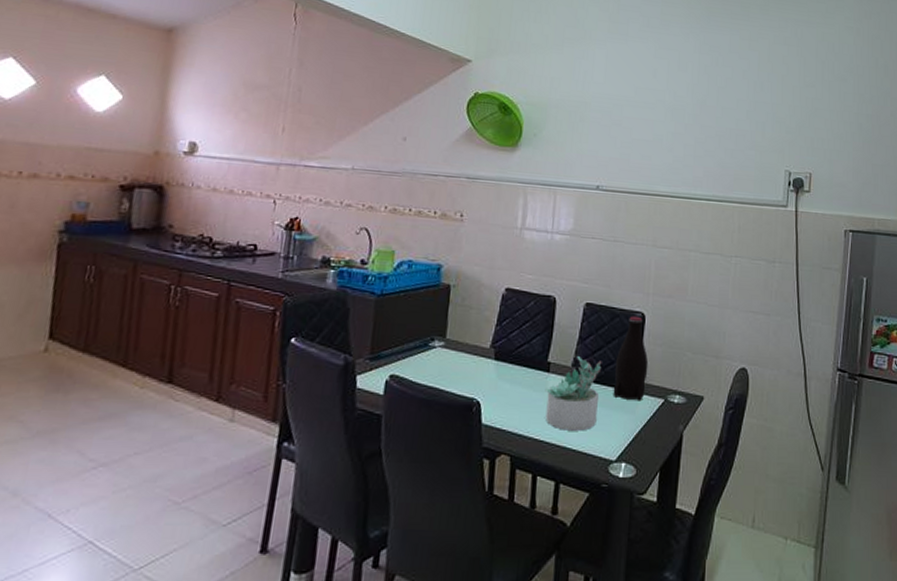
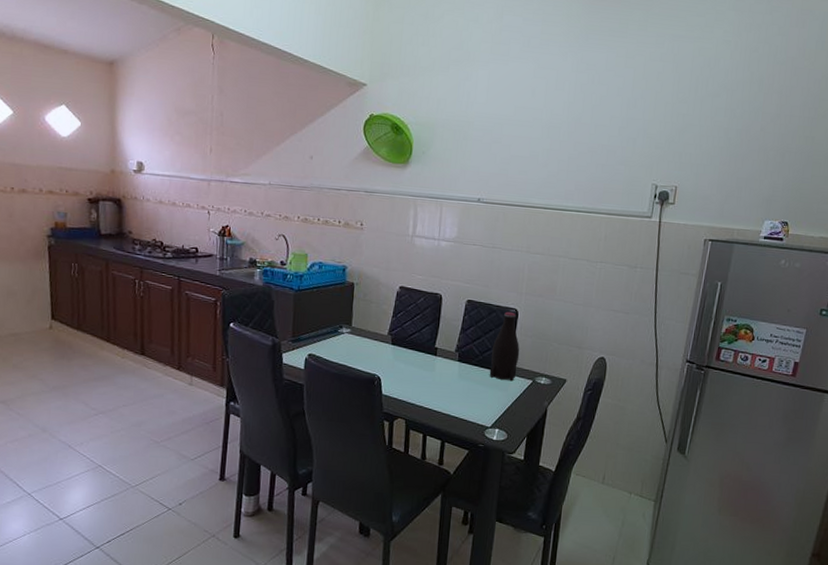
succulent plant: present [545,356,602,431] -> none [433,344,481,403]

